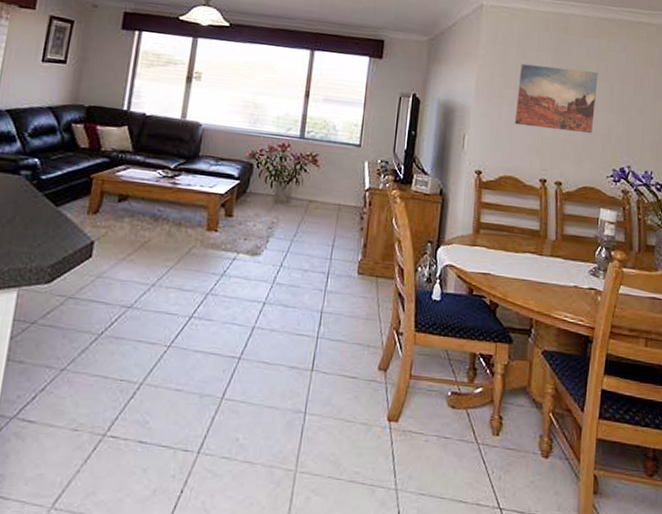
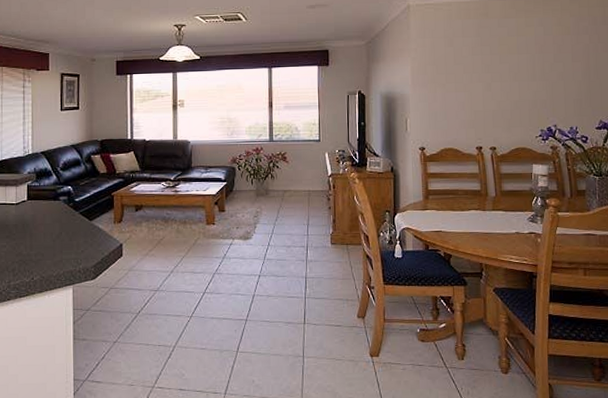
wall art: present [514,63,598,133] -> none [448,48,520,104]

